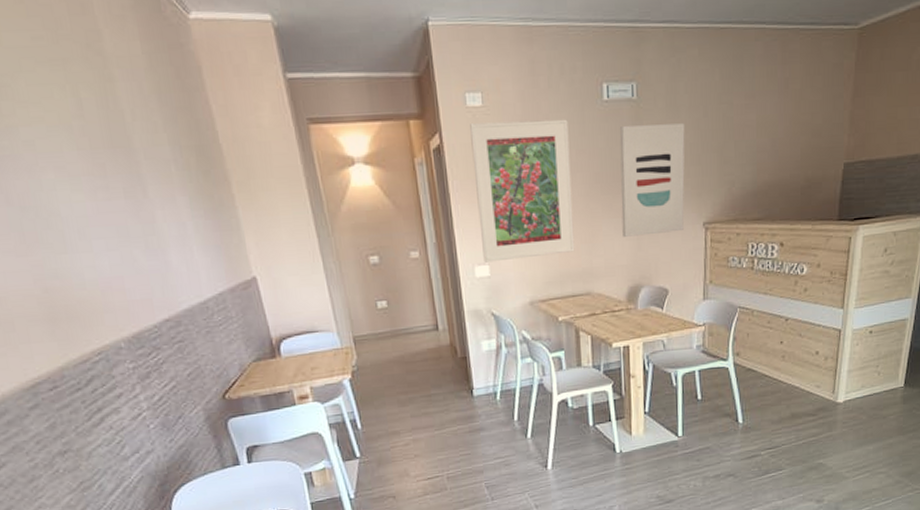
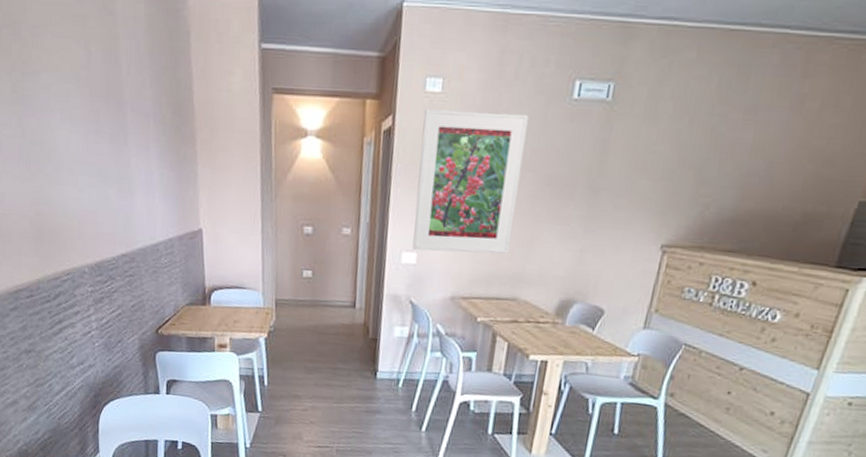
wall art: present [619,123,685,237] -> none [564,127,662,250]

